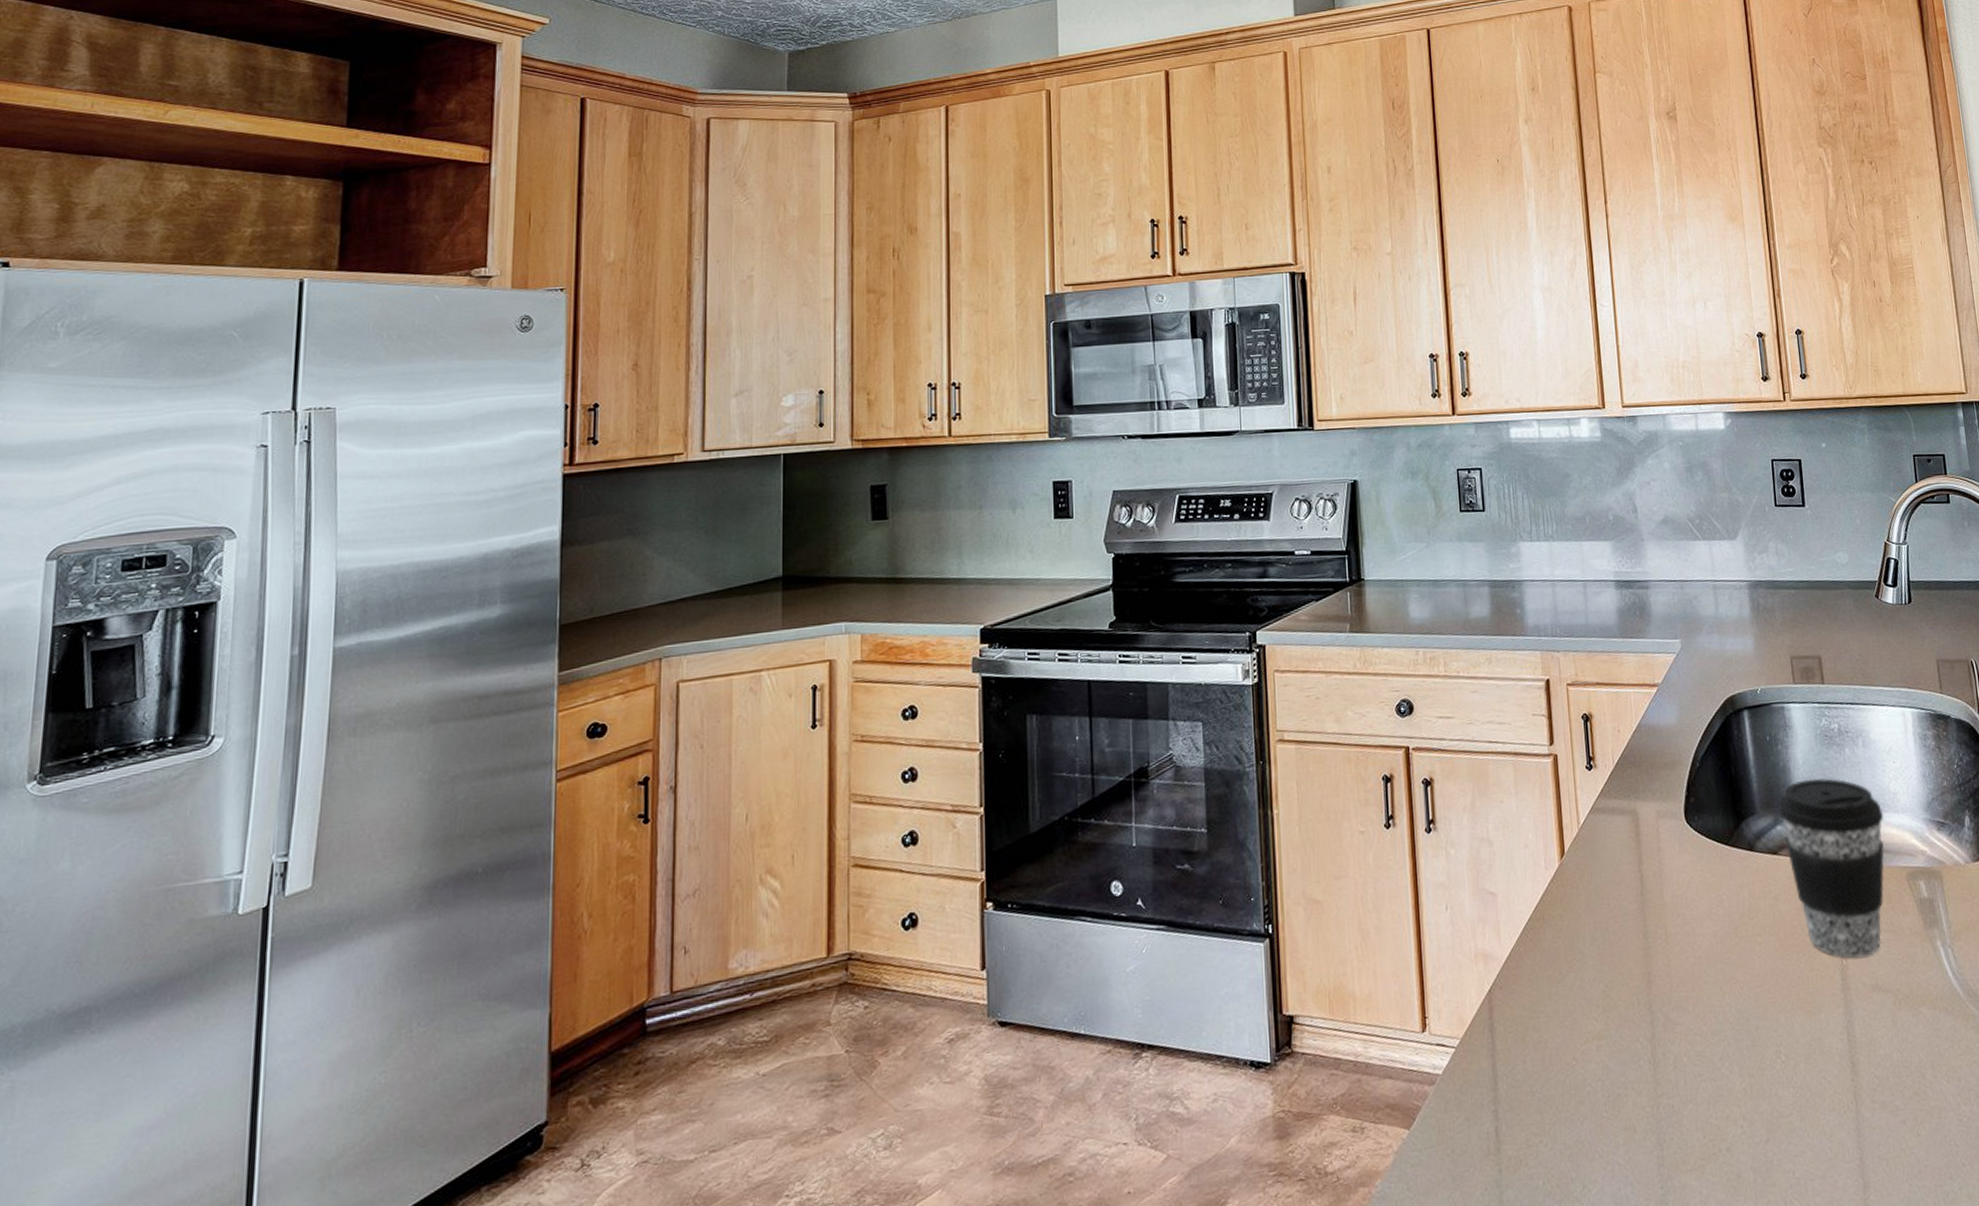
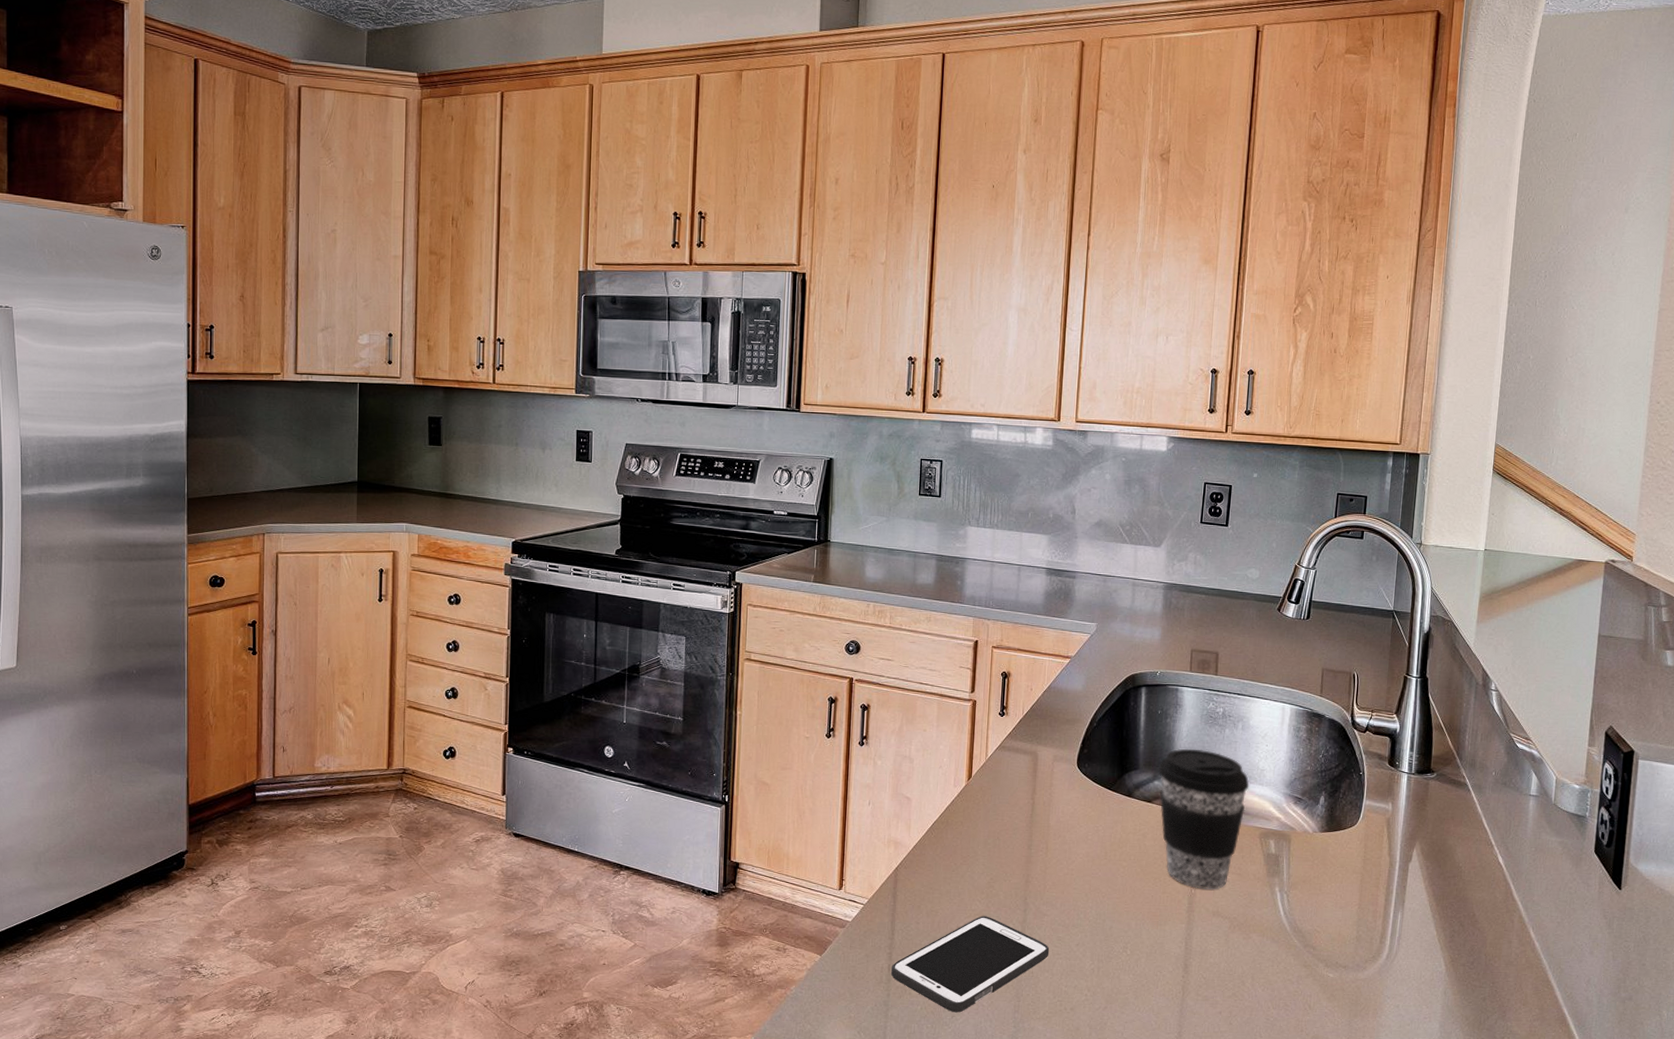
cell phone: none [1499,1037,1690,1182] -> present [890,916,1050,1013]

